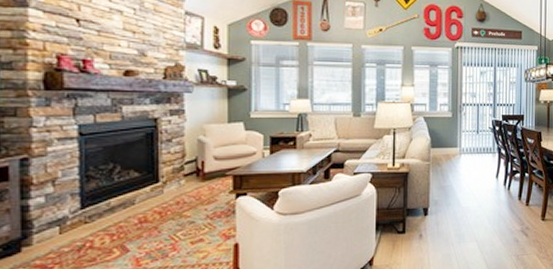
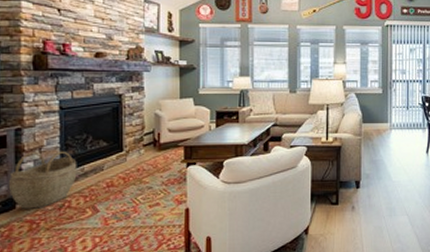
woven basket: none [11,184,101,253] -> present [8,152,77,210]

